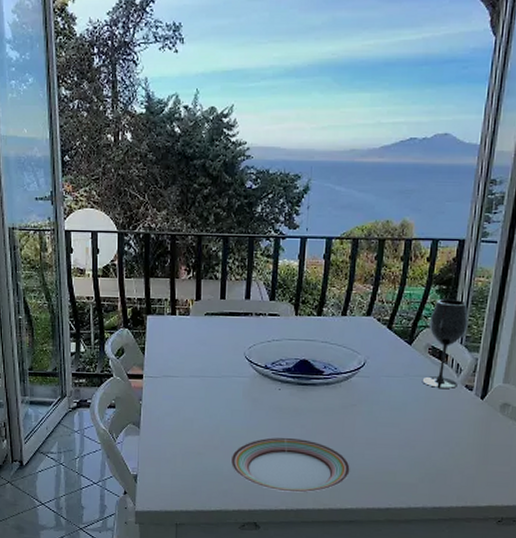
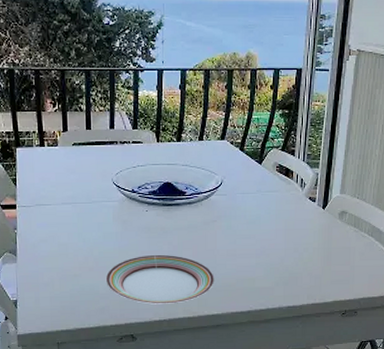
wineglass: present [422,298,469,388] -> none [272,121,309,201]

